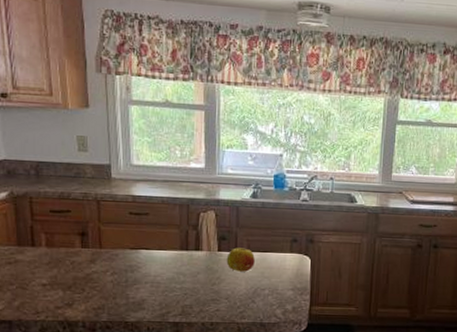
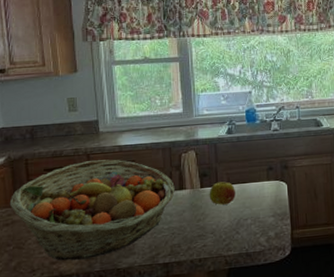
fruit basket: none [12,207,190,308] -> present [9,159,175,261]

